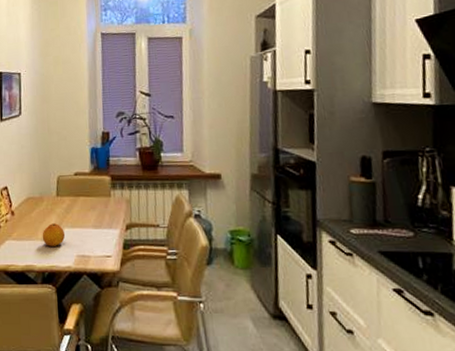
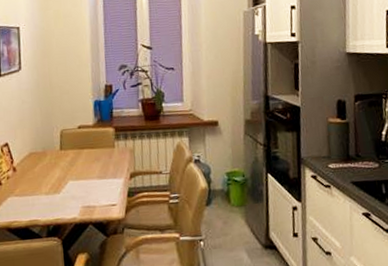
fruit: present [42,223,66,247] -> none [46,177,70,200]

